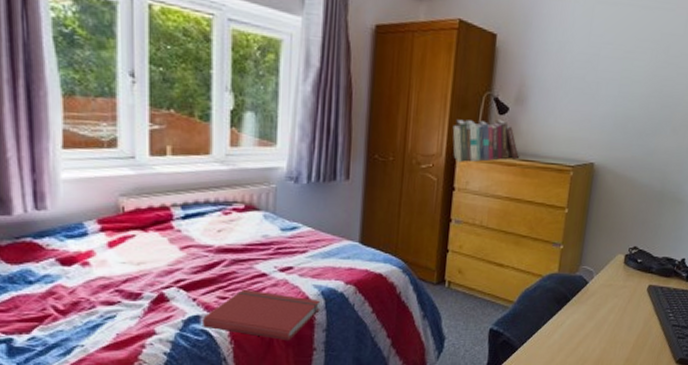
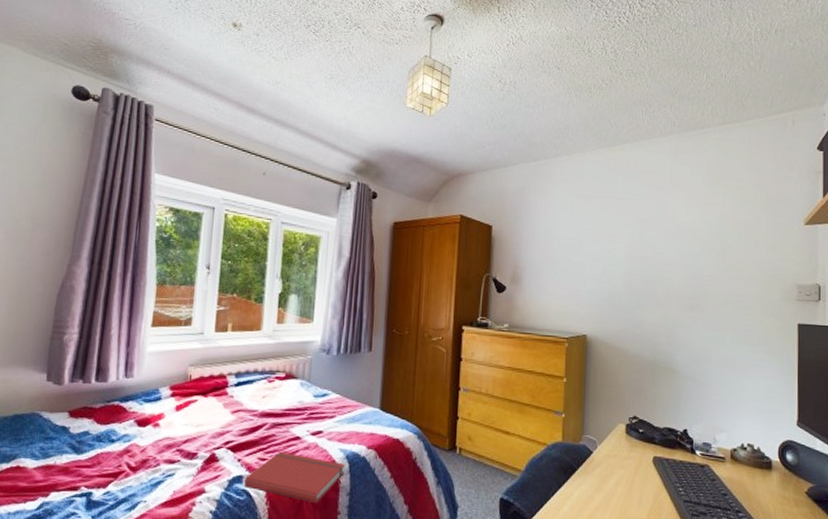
books: present [452,119,519,163] -> none [458,297,517,336]

